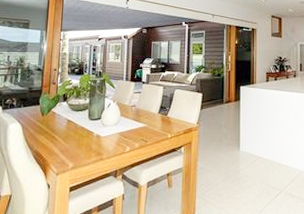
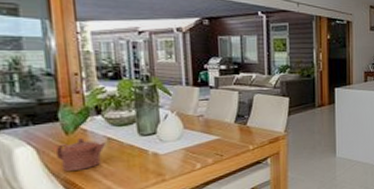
teapot: none [33,118,67,145] -> present [55,137,107,171]

